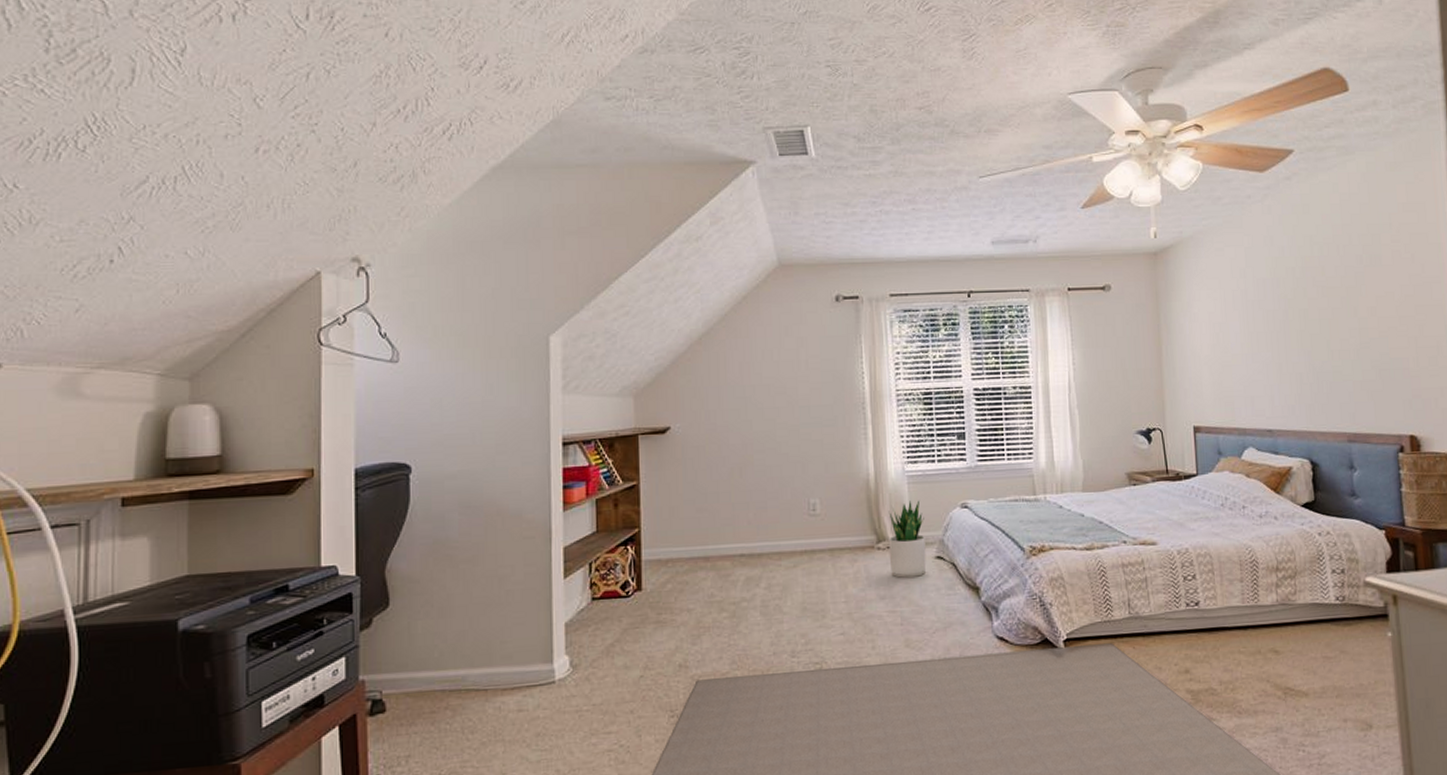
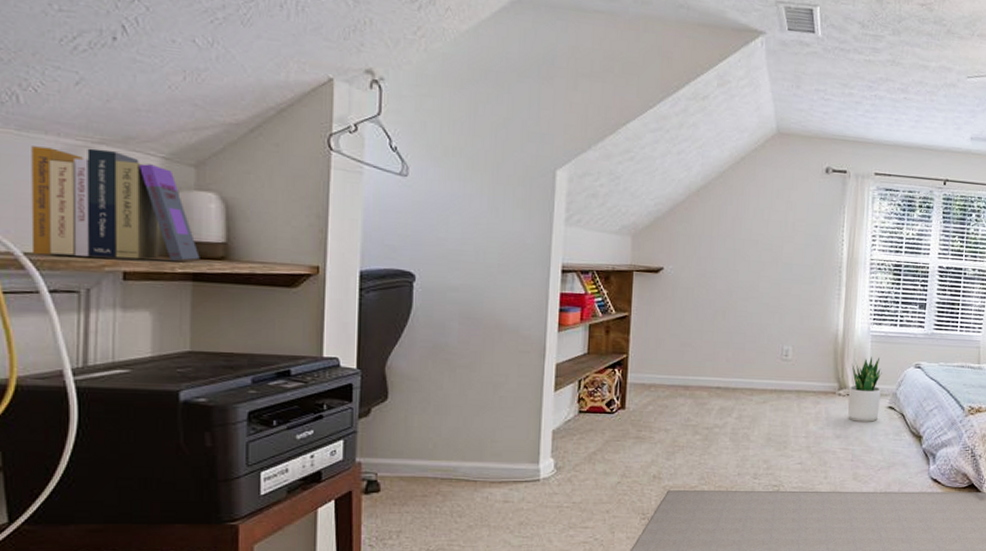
books: none [34,373,196,490] -> present [31,146,200,262]

